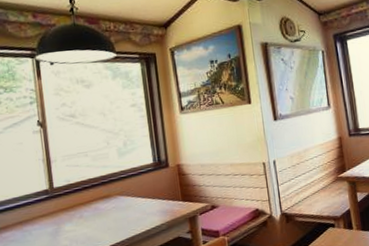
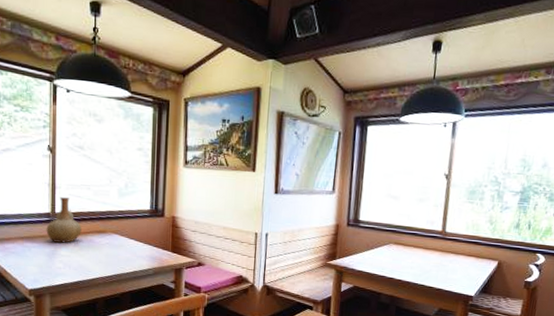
vase: none [45,169,85,219] -> present [46,197,81,243]

